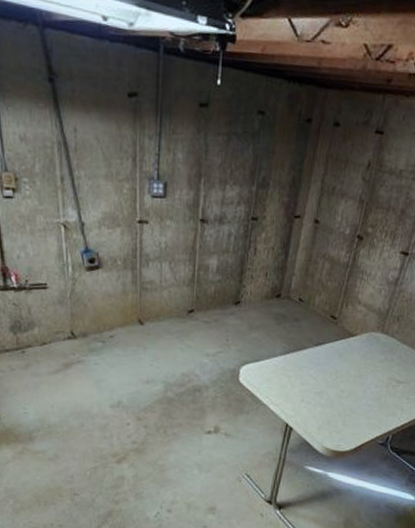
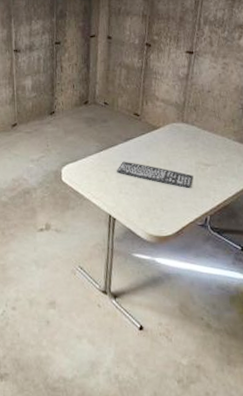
keyboard: none [302,367,383,404] -> present [117,161,193,188]

